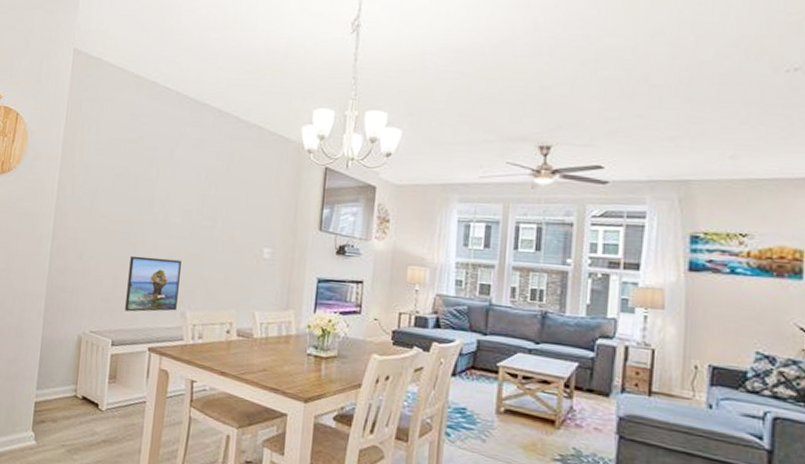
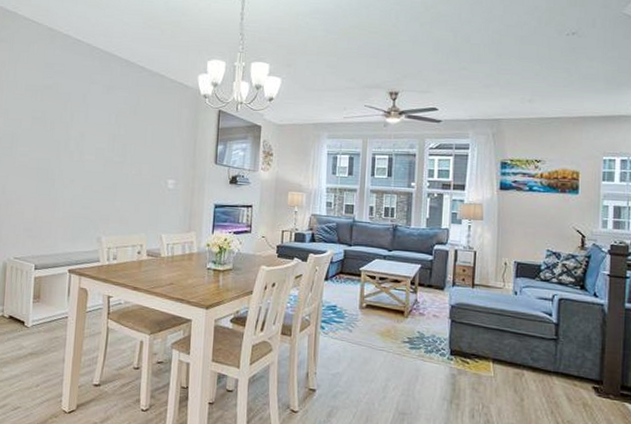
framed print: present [125,255,181,312] -> none [46,189,96,239]

